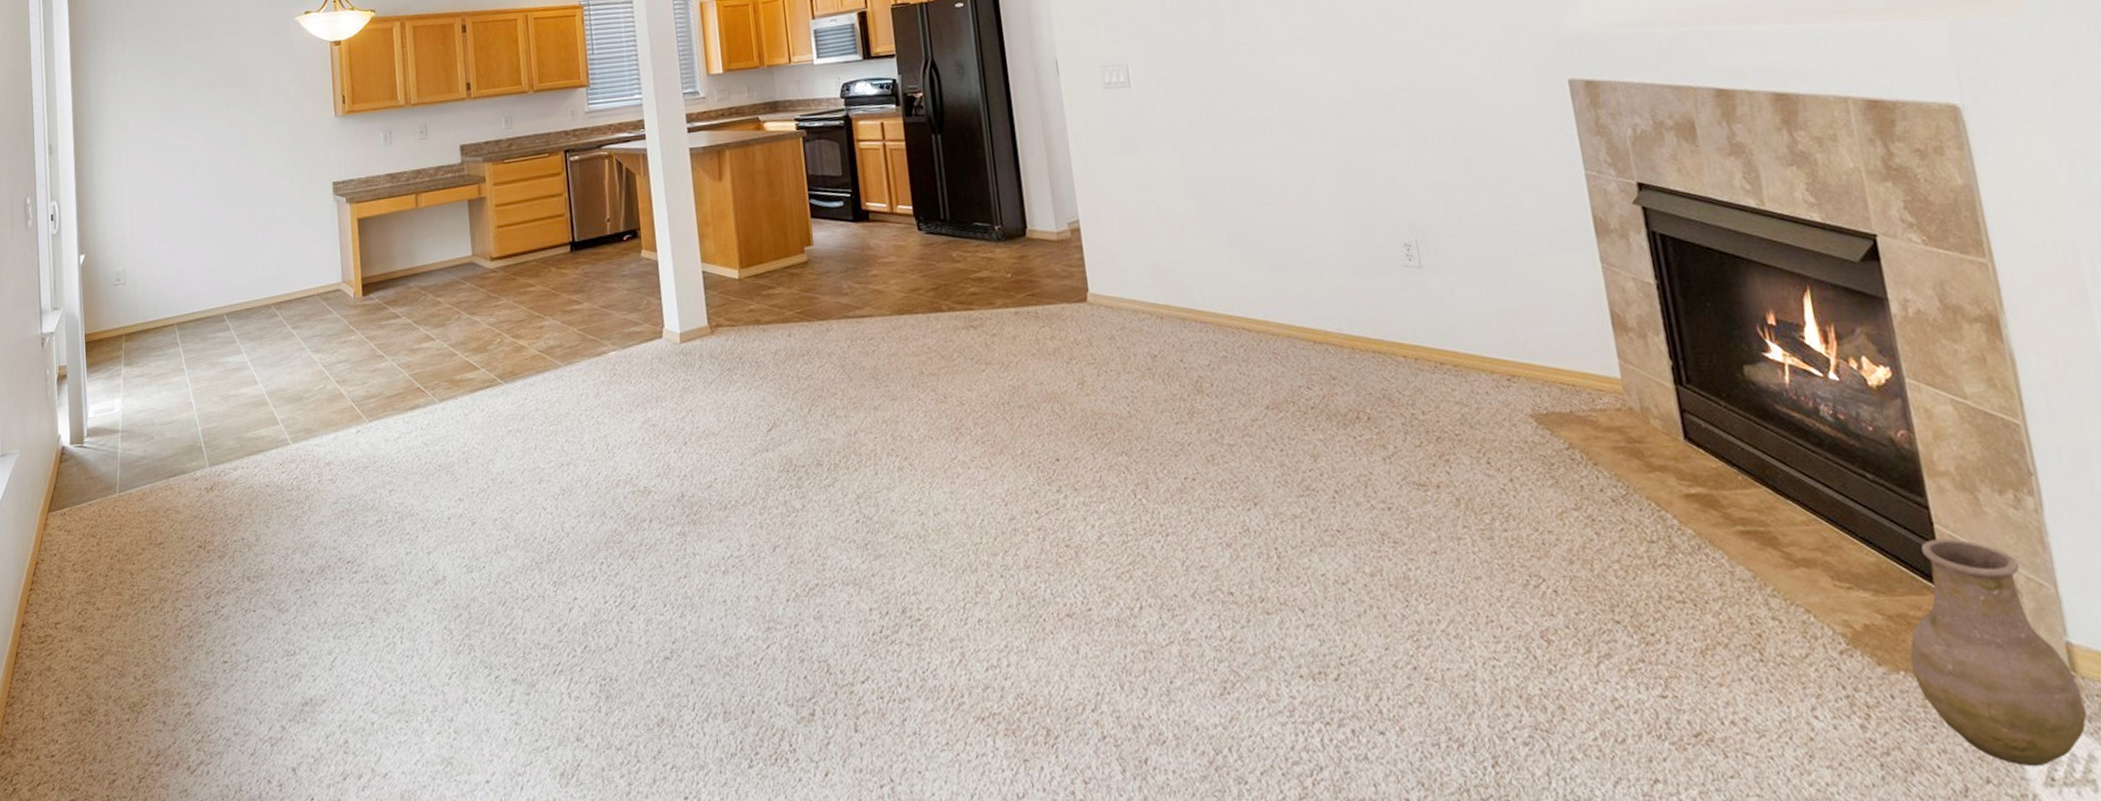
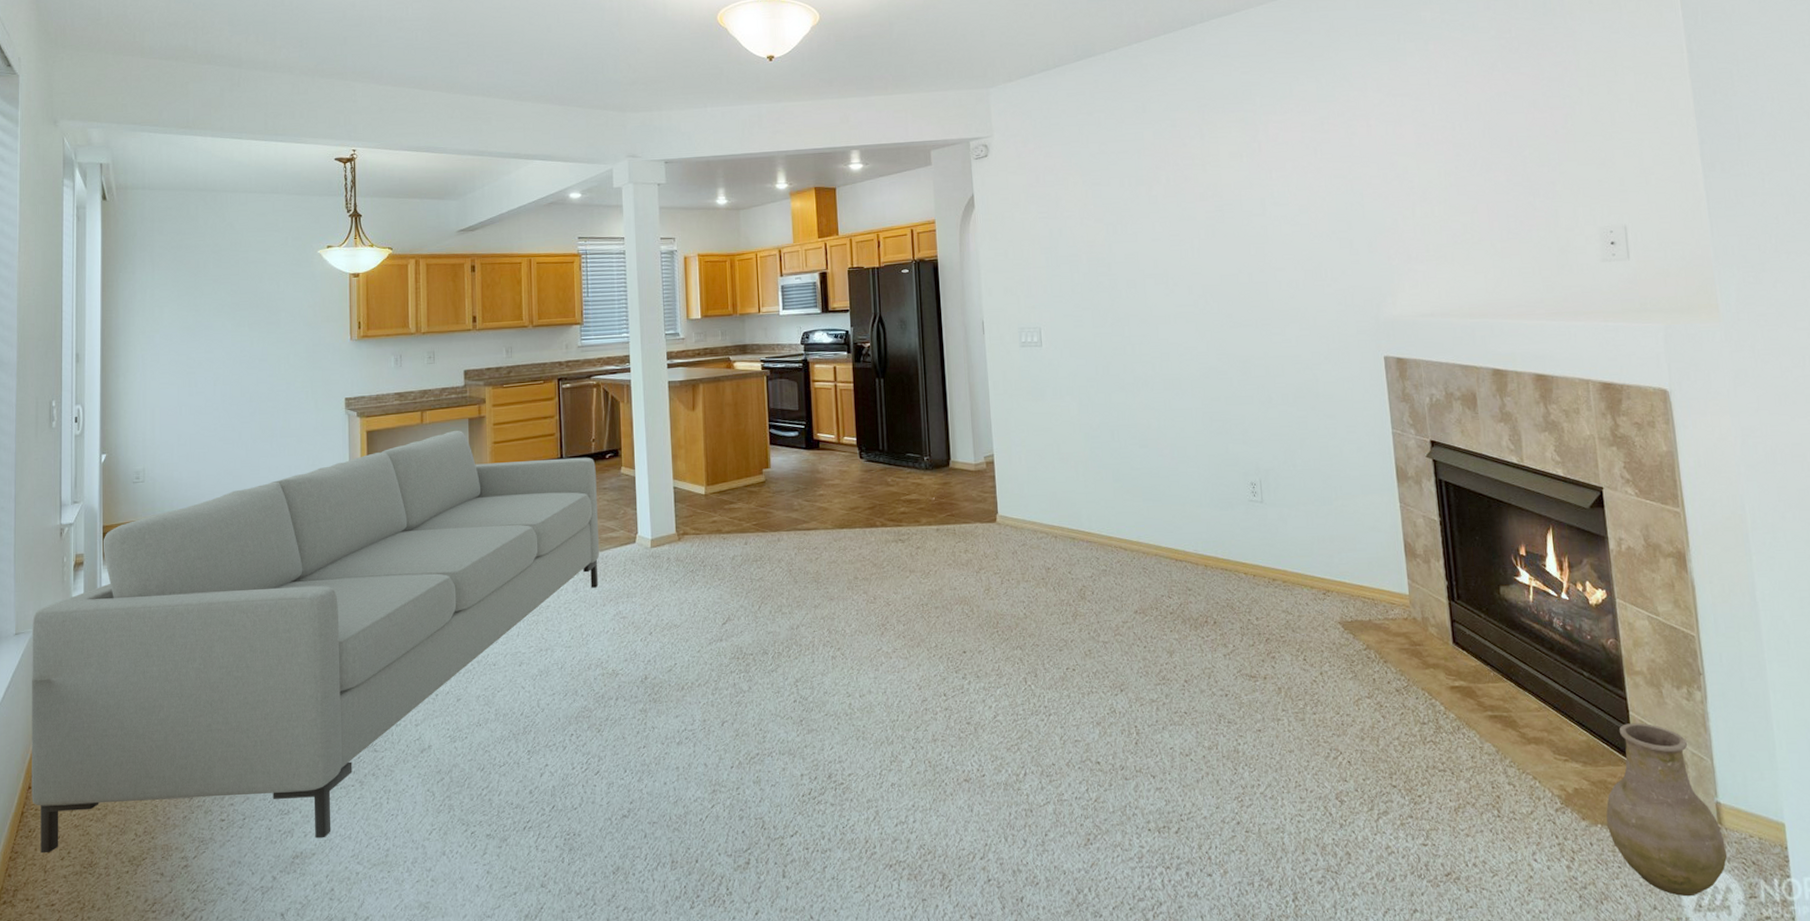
sofa: none [17,214,623,699] -> present [32,430,600,854]

